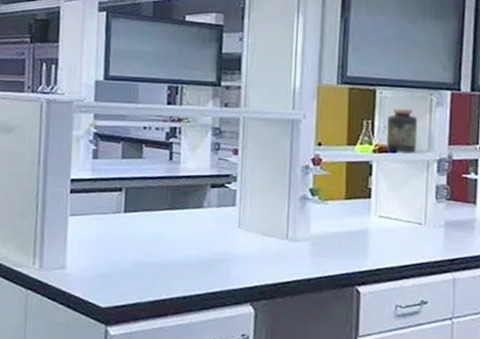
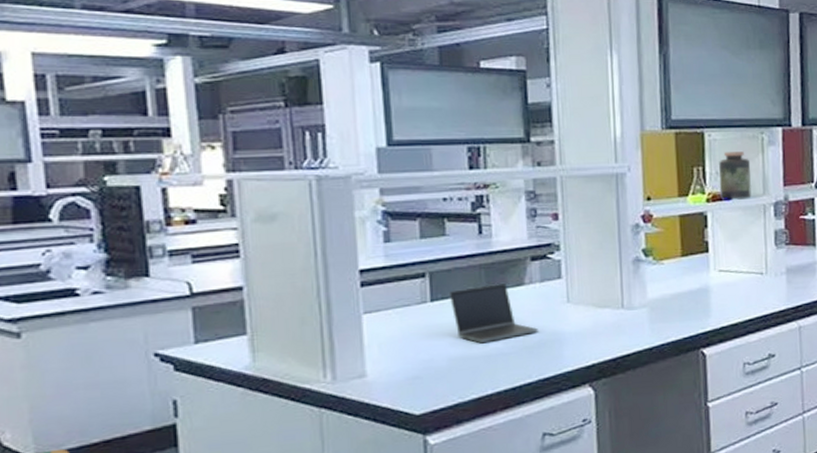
laptop computer: none [139,204,211,254] -> present [448,283,538,344]

